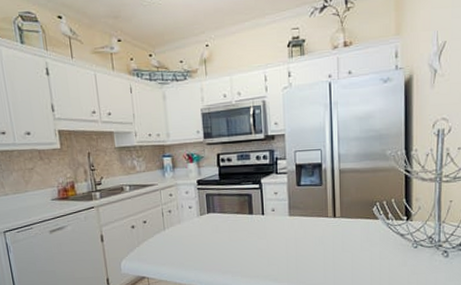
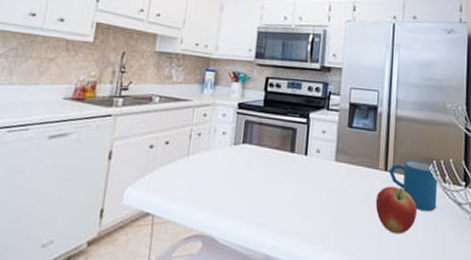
apple: none [328,229,364,266] -> present [375,186,417,235]
mug: none [337,205,382,245] -> present [388,160,438,211]

